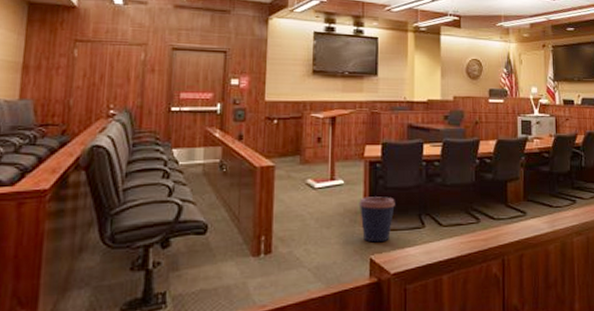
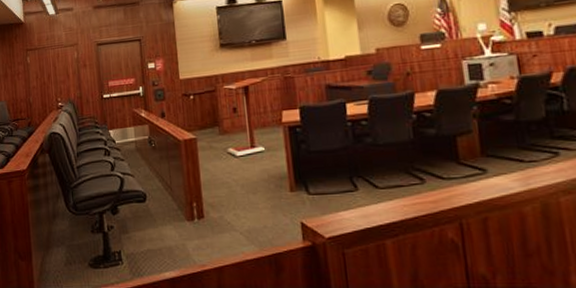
coffee cup: present [358,197,395,243] -> none [282,161,322,207]

